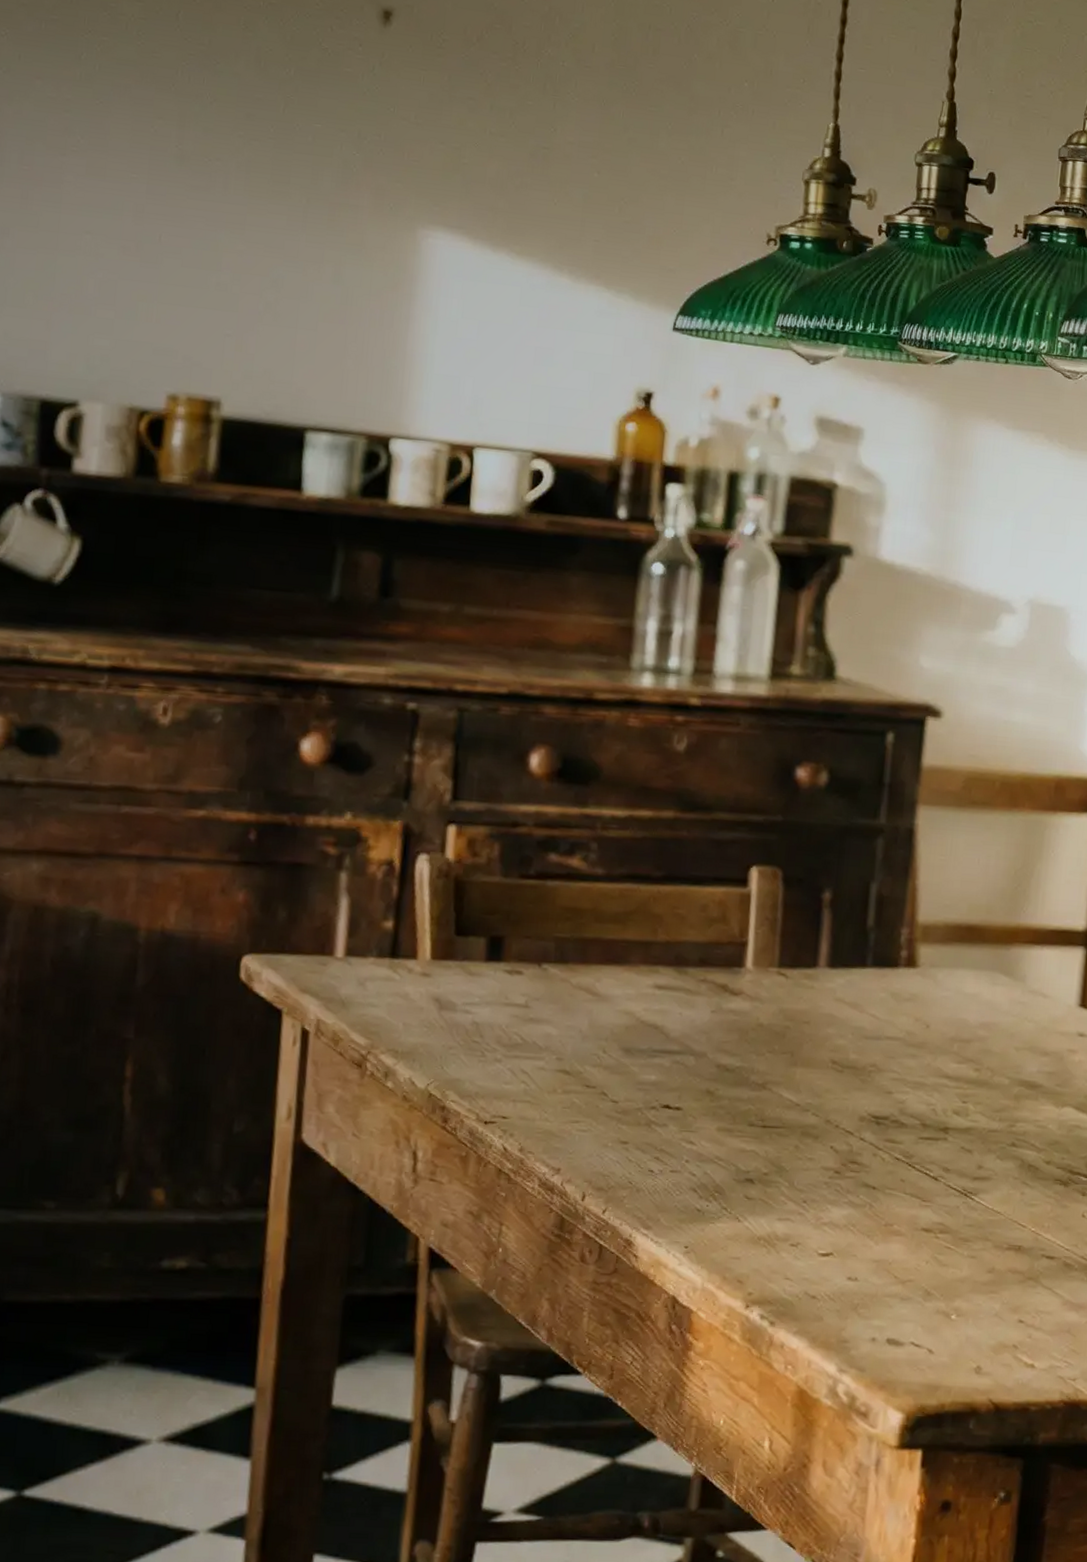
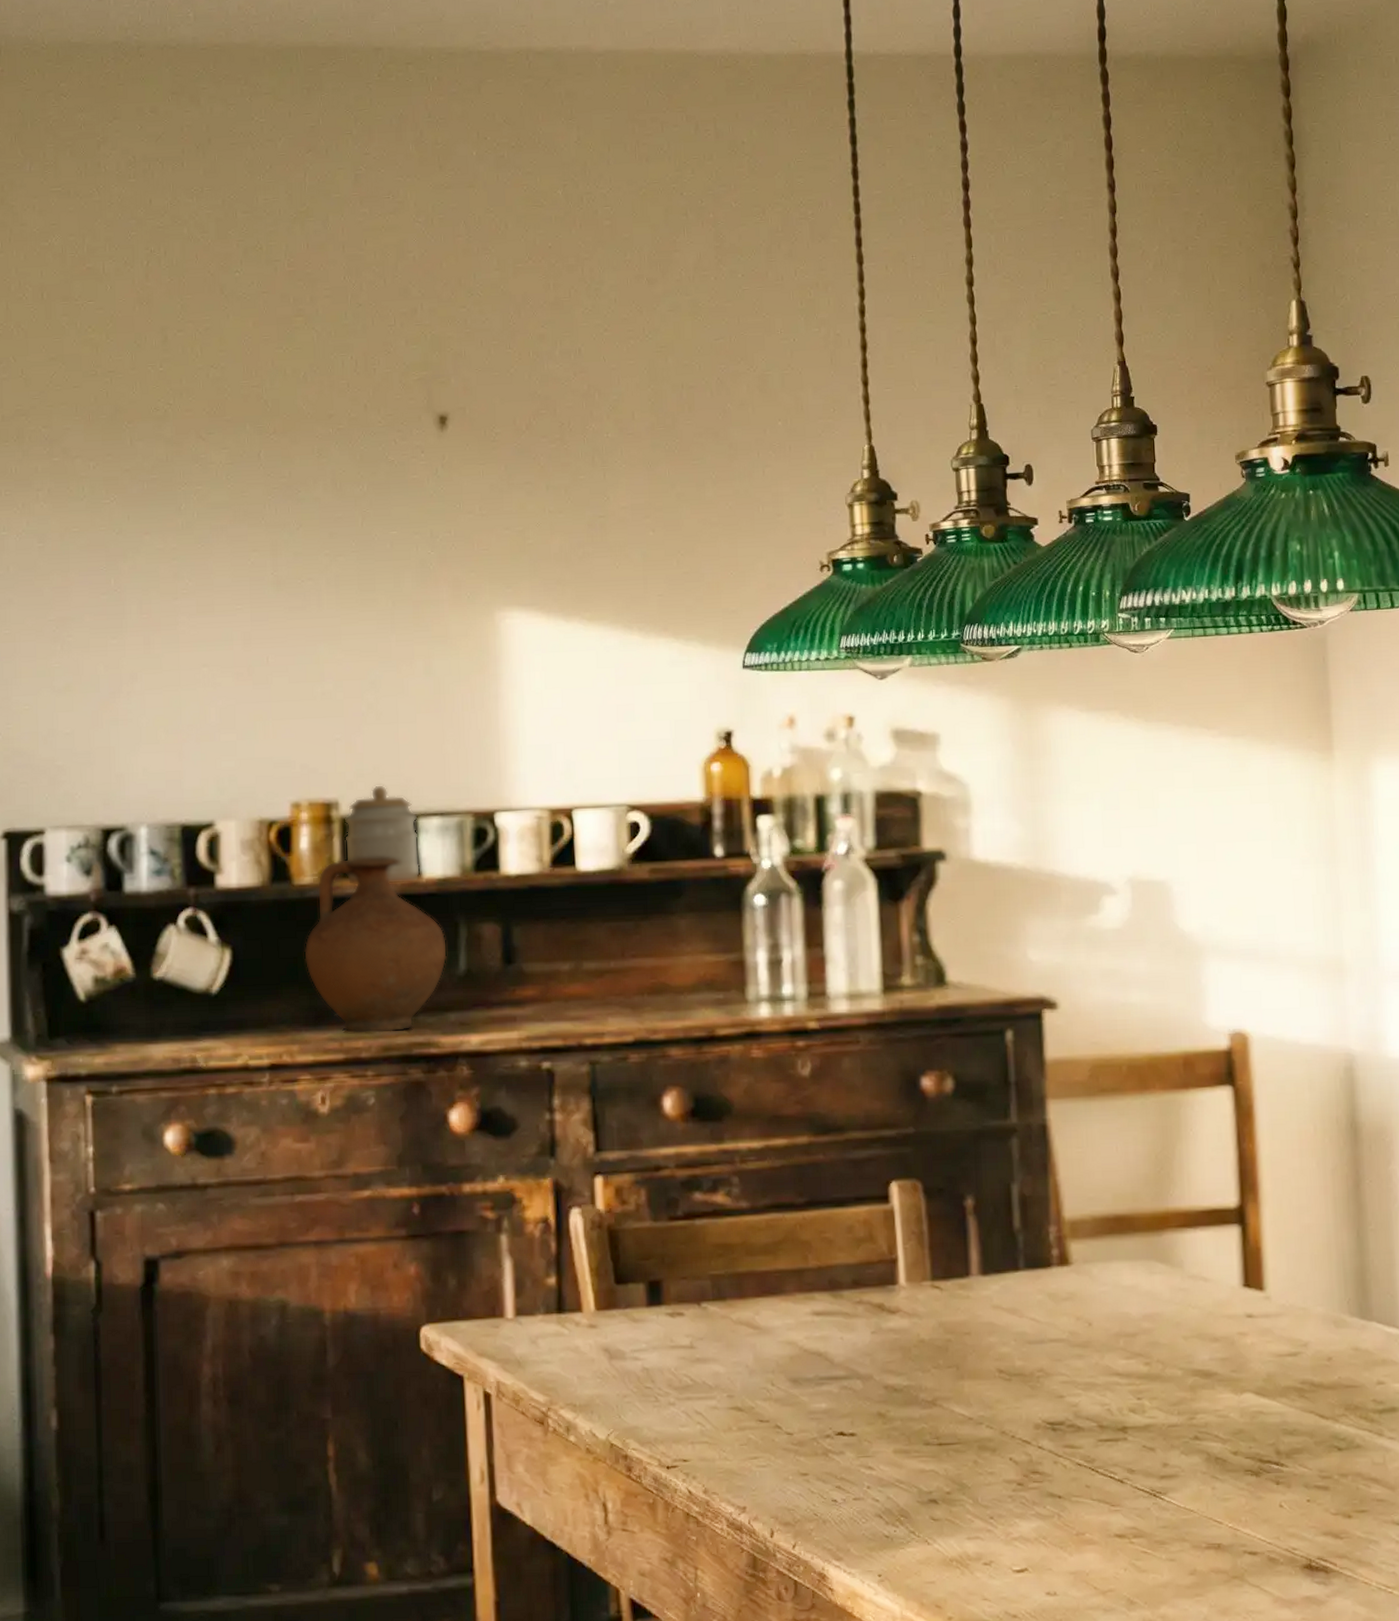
ceramic jug: none [162,462,321,651] -> present [304,856,447,1034]
jar: none [219,389,306,499] -> present [345,784,421,886]

